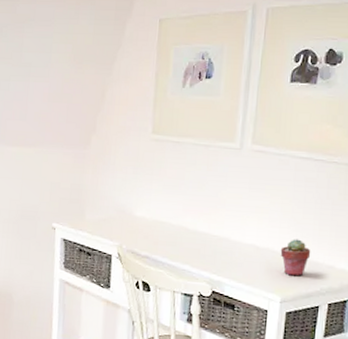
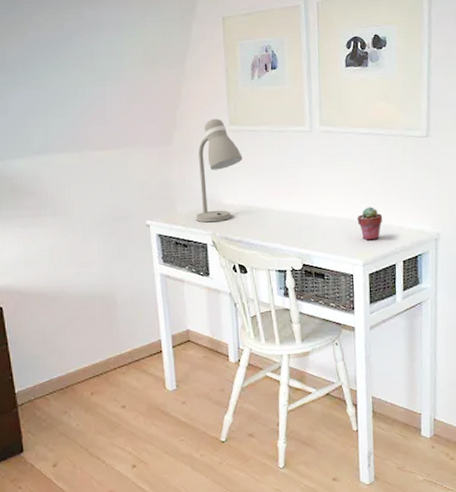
desk lamp: none [104,125,162,234] -> present [196,118,243,223]

